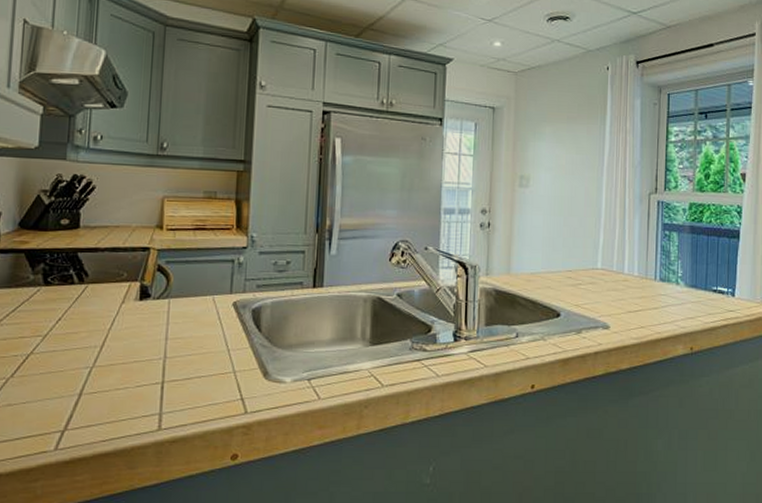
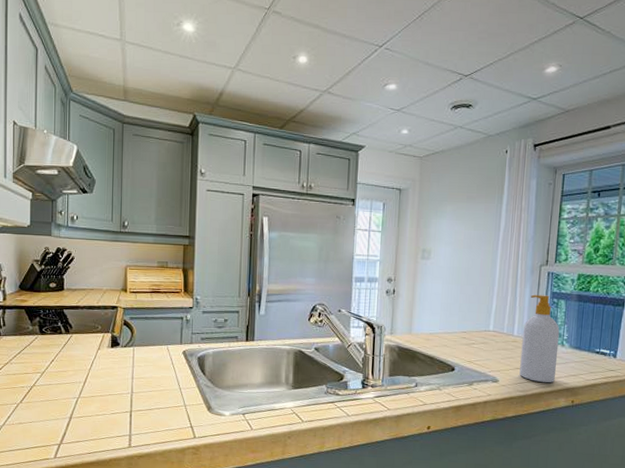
soap bottle: none [632,226,674,328] -> present [519,294,560,383]

